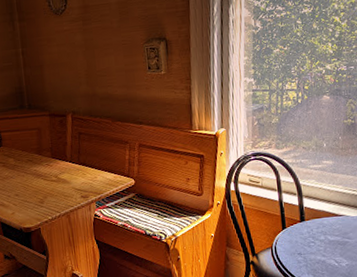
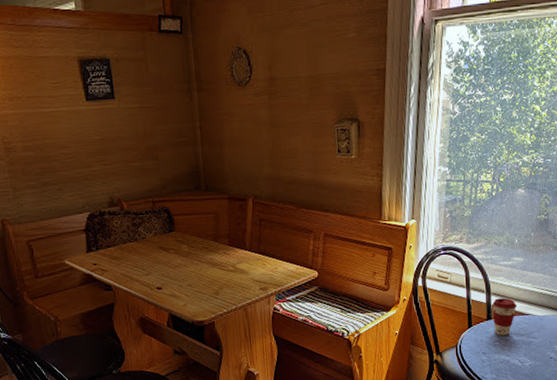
coffee cup: none [304,200,330,237] -> present [492,298,518,336]

